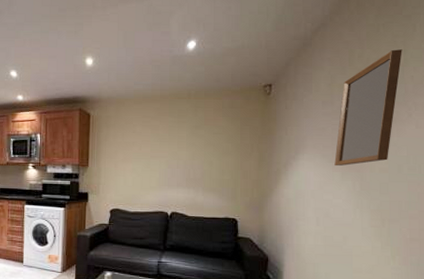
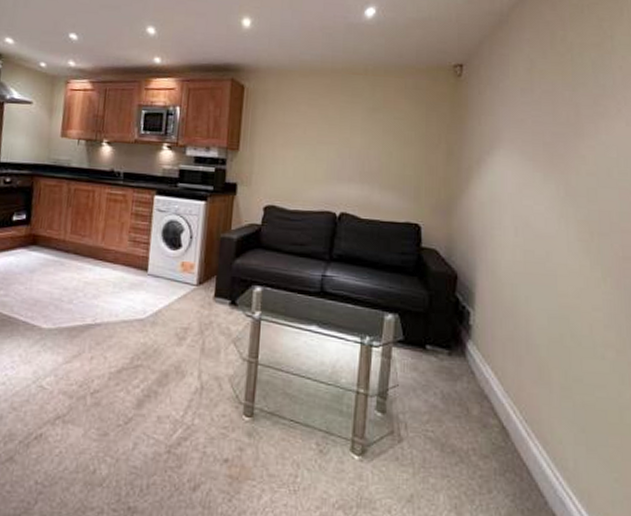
home mirror: present [334,49,402,166] -> none [535,34,609,166]

